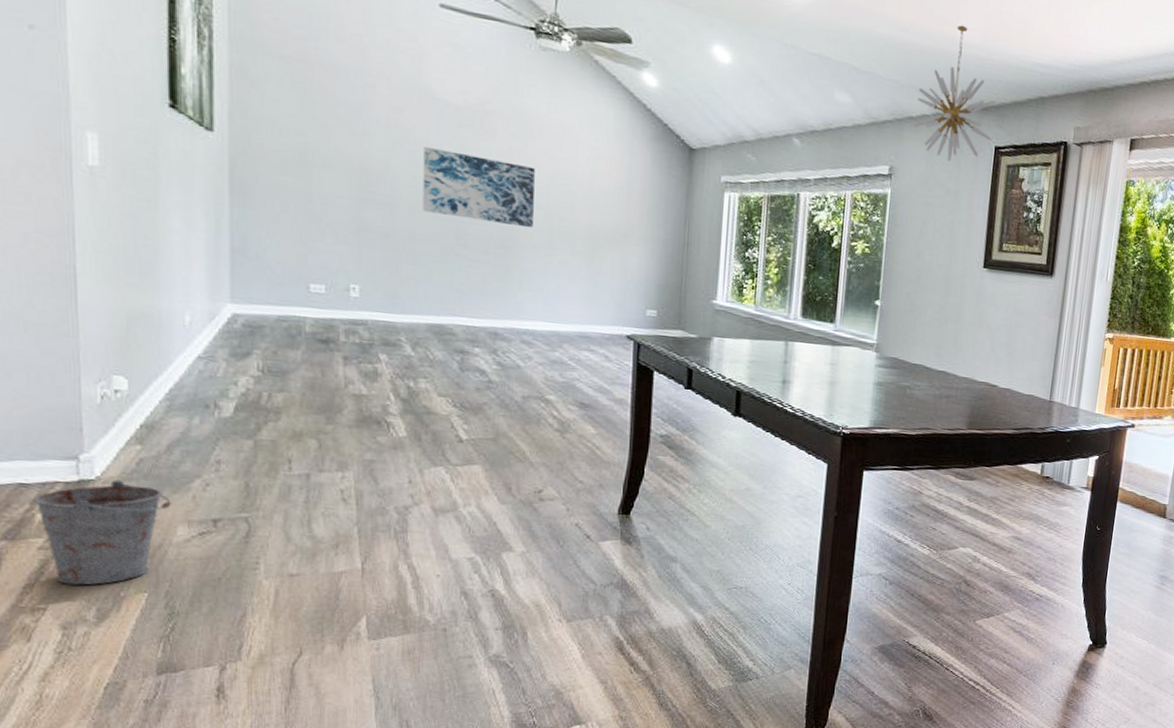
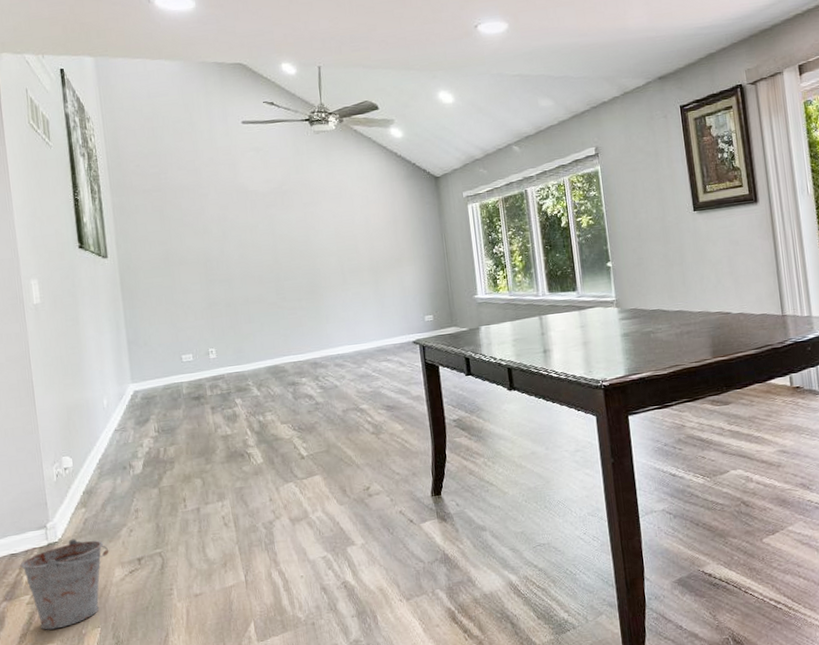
wall art: present [423,146,535,229] -> none [245,224,330,280]
chandelier: present [912,24,996,162] -> none [605,16,676,129]

